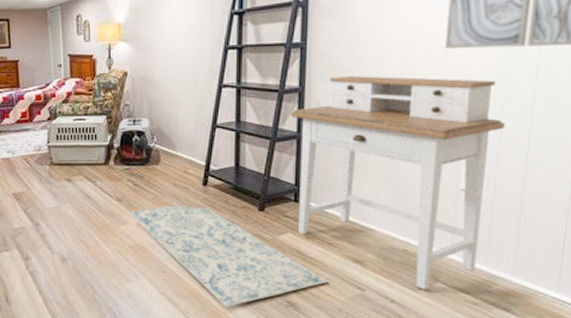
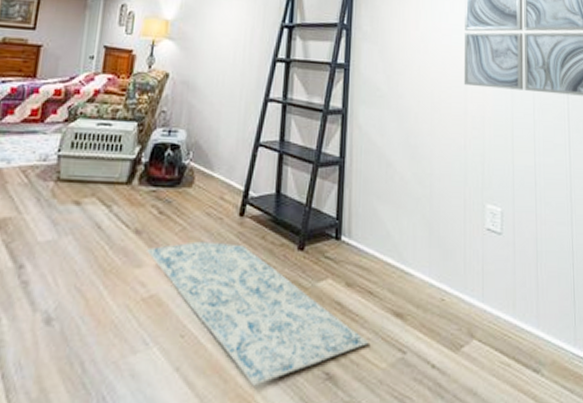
desk: present [291,76,505,290] -> none [334,102,515,349]

